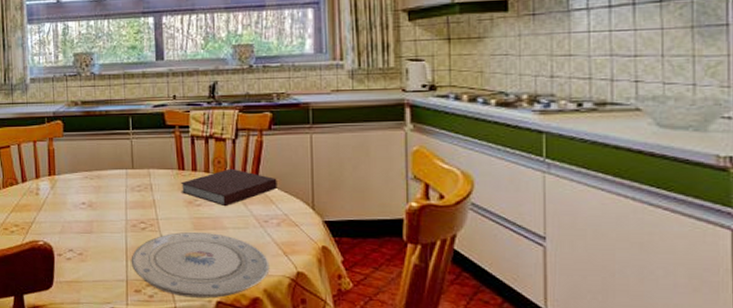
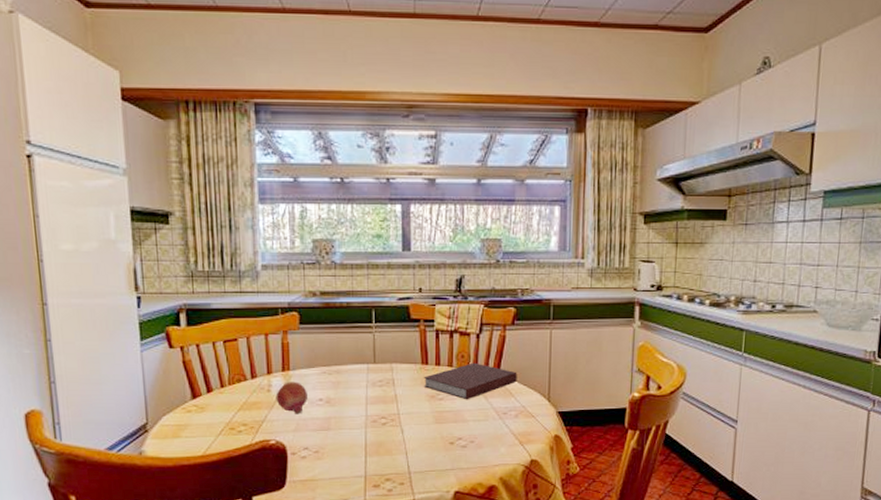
fruit: none [43,186,72,217] -> present [276,382,308,414]
plate: present [131,232,270,299] -> none [370,426,506,489]

